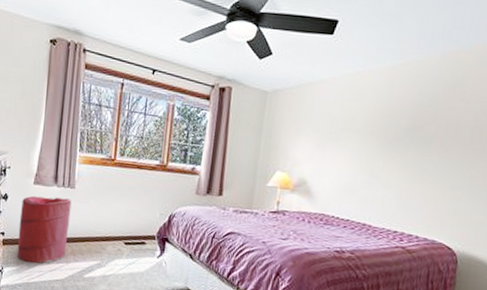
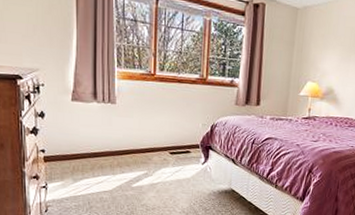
laundry hamper: present [17,195,72,264] -> none [59,112,114,178]

